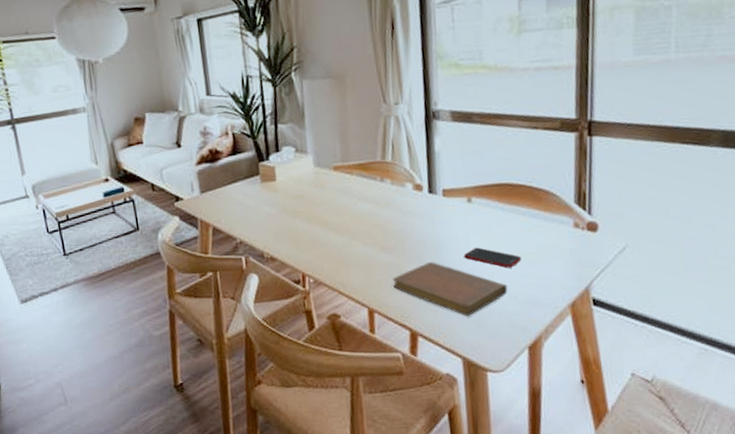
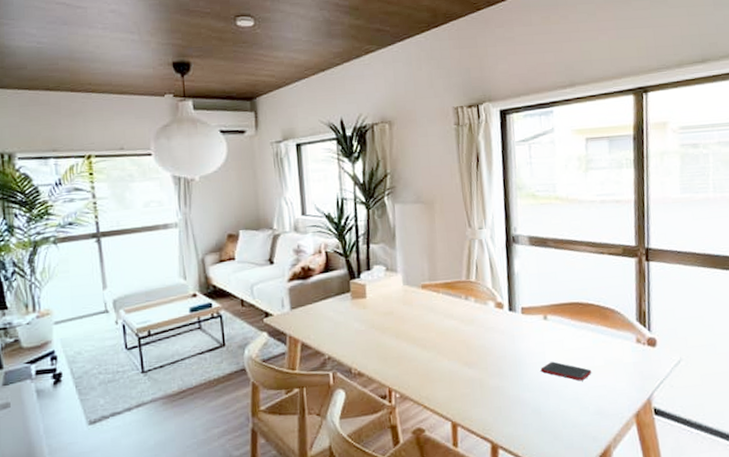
notebook: present [393,262,508,316] -> none [475,376,580,428]

